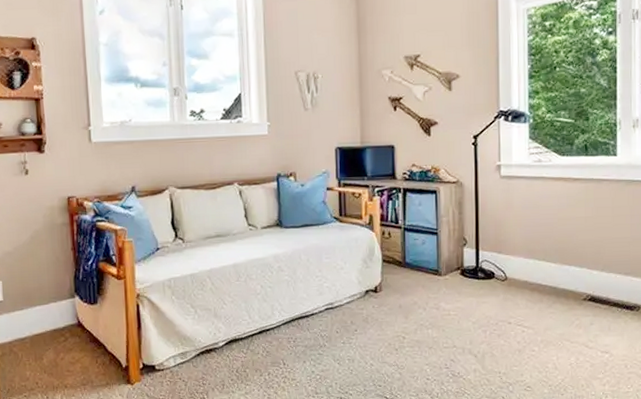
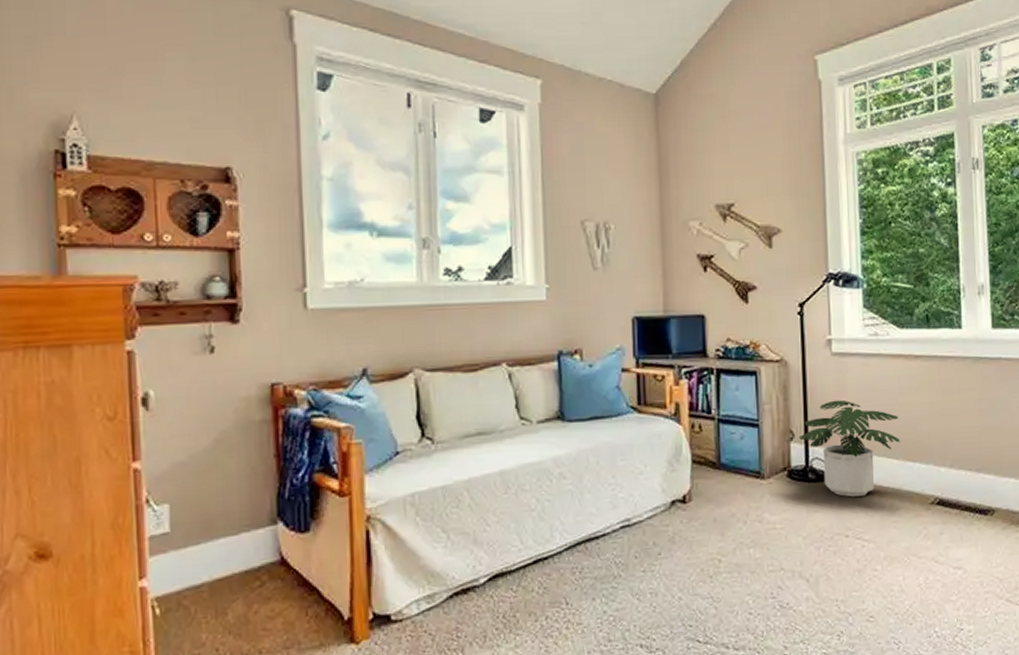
potted plant: none [470,214,558,292] -> present [798,400,900,497]

